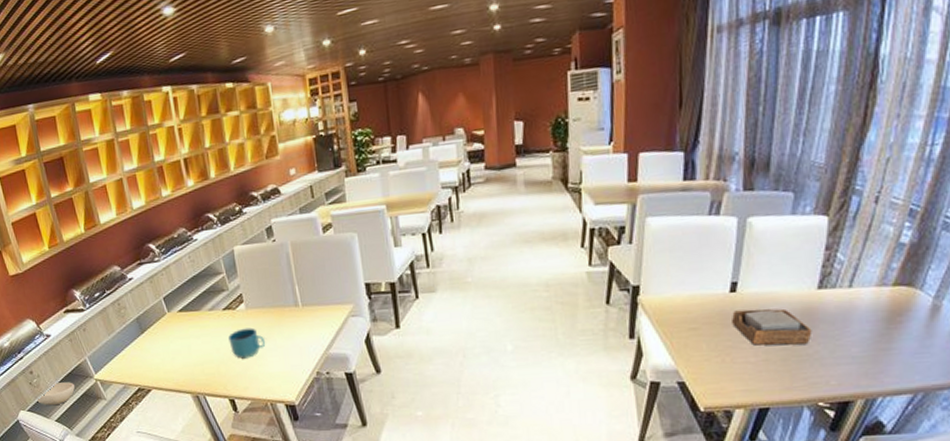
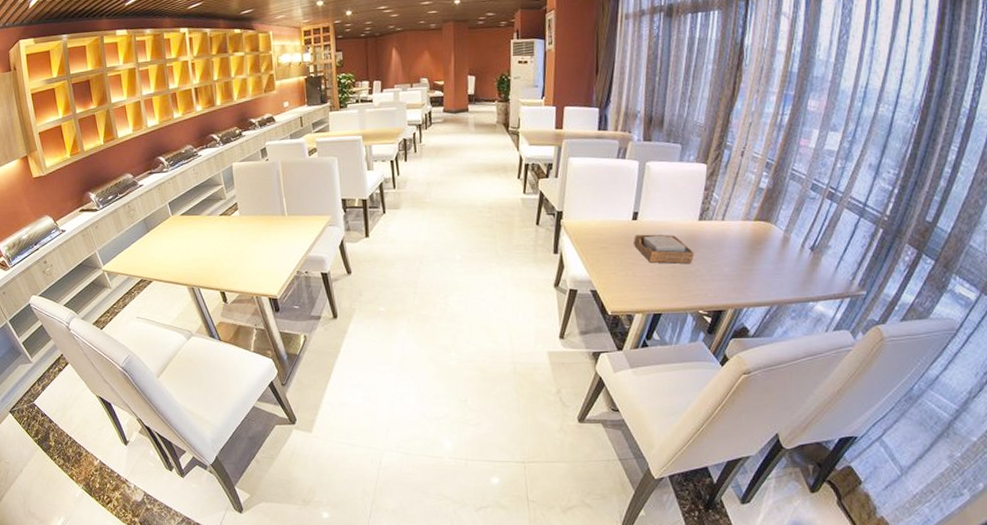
bowl: present [34,382,75,406] -> none [46,272,84,292]
cup: present [228,328,266,358] -> none [223,231,255,256]

